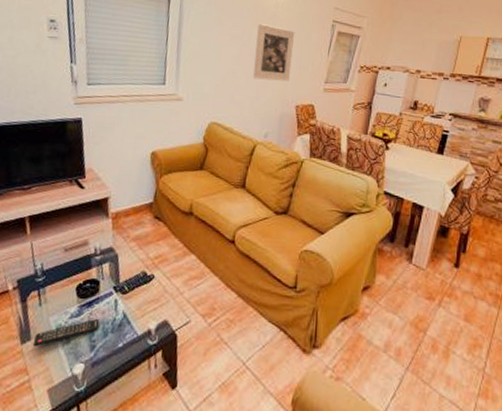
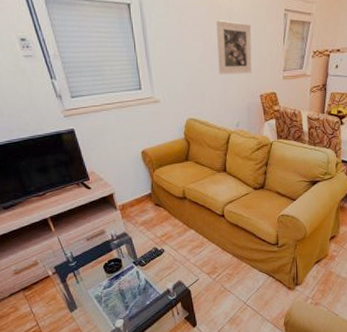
remote control: present [32,319,100,347] -> none [79,287,128,313]

